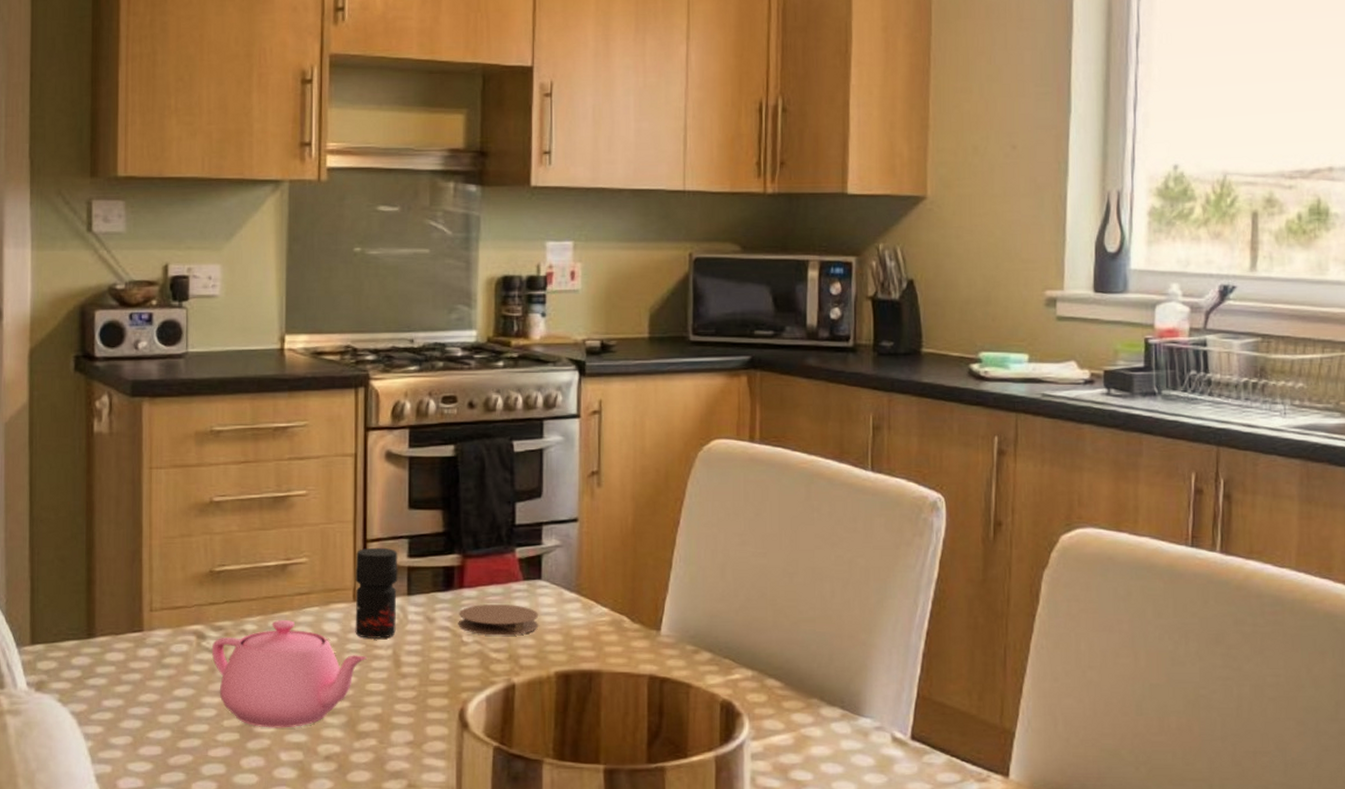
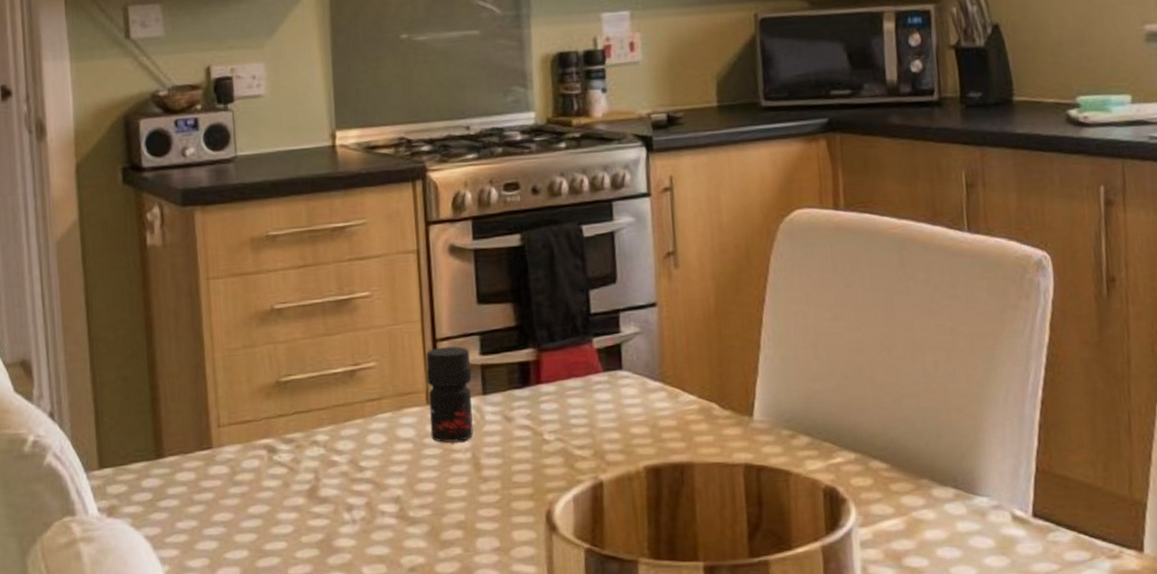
teapot: present [211,619,368,728] -> none [283,427,446,542]
coaster: present [458,603,539,636] -> none [538,398,624,432]

